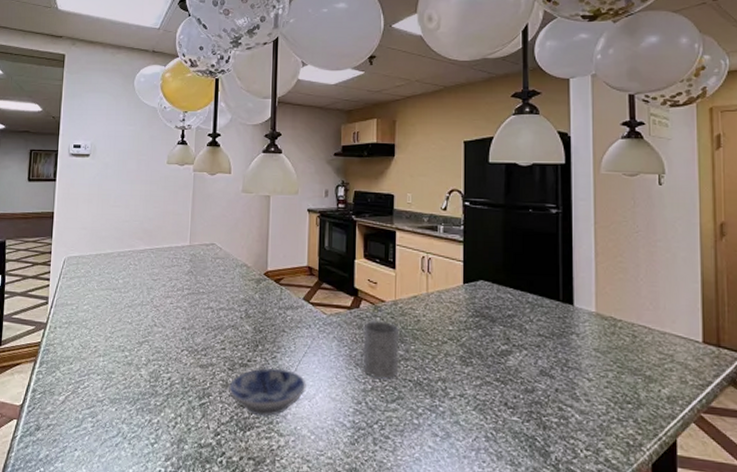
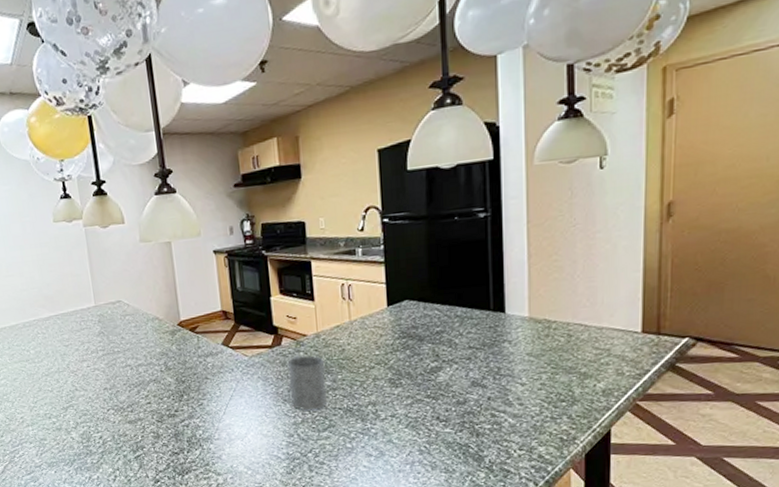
bowl: present [229,368,306,417] -> none [160,413,237,460]

